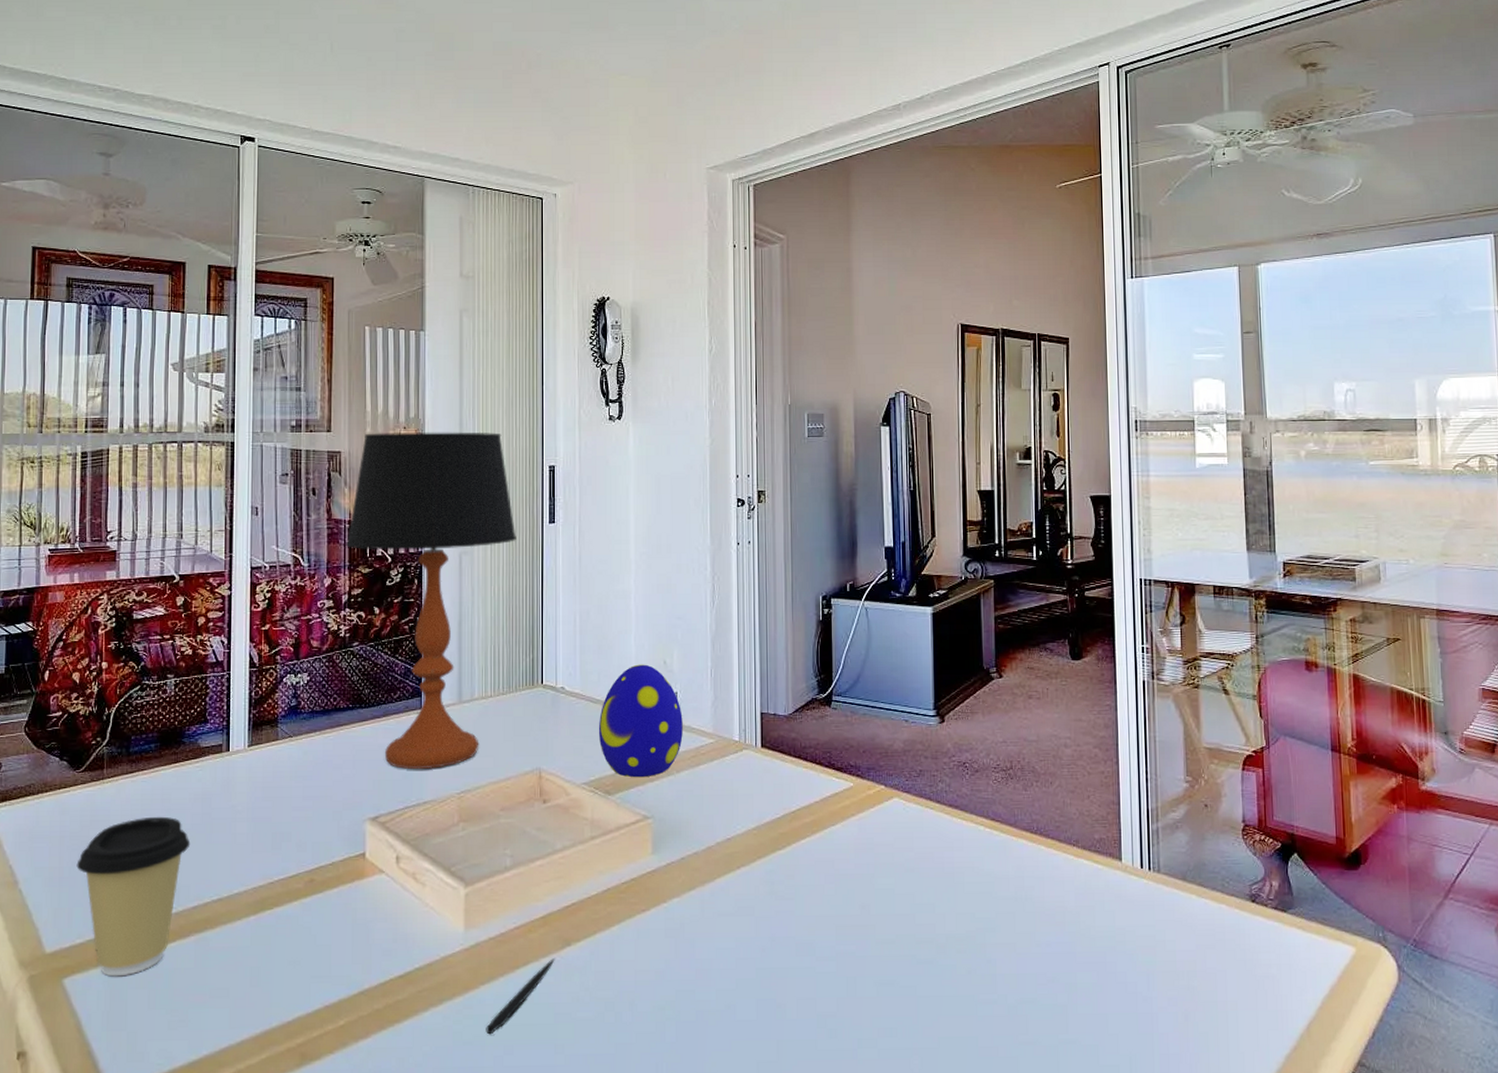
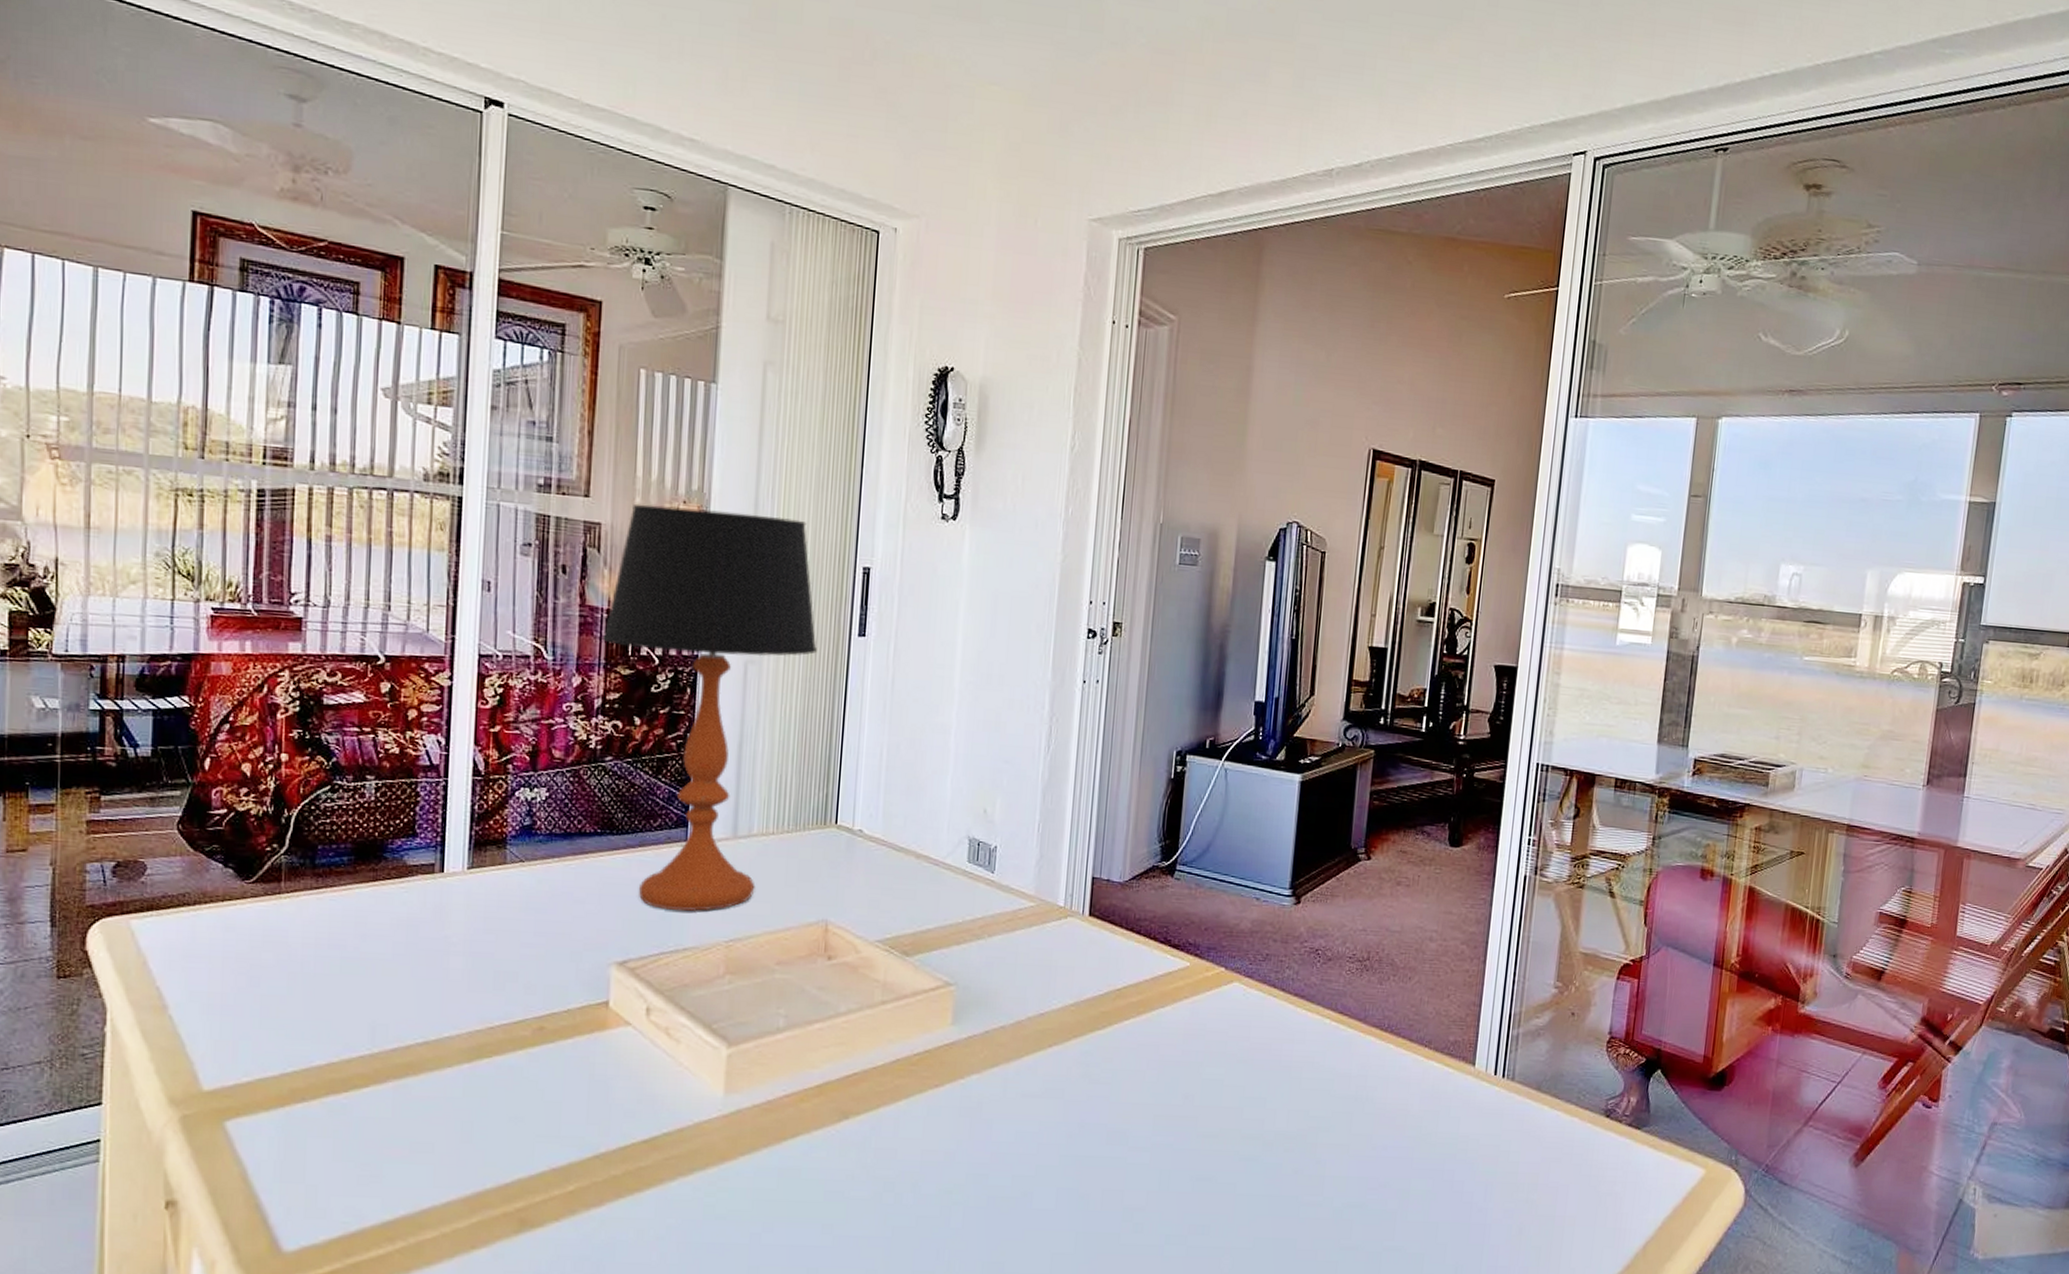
coffee cup: present [76,816,191,977] -> none [244,941,391,1123]
pen: present [486,958,555,1035] -> none [742,1132,830,1210]
decorative egg: present [598,664,683,778] -> none [899,810,1001,940]

